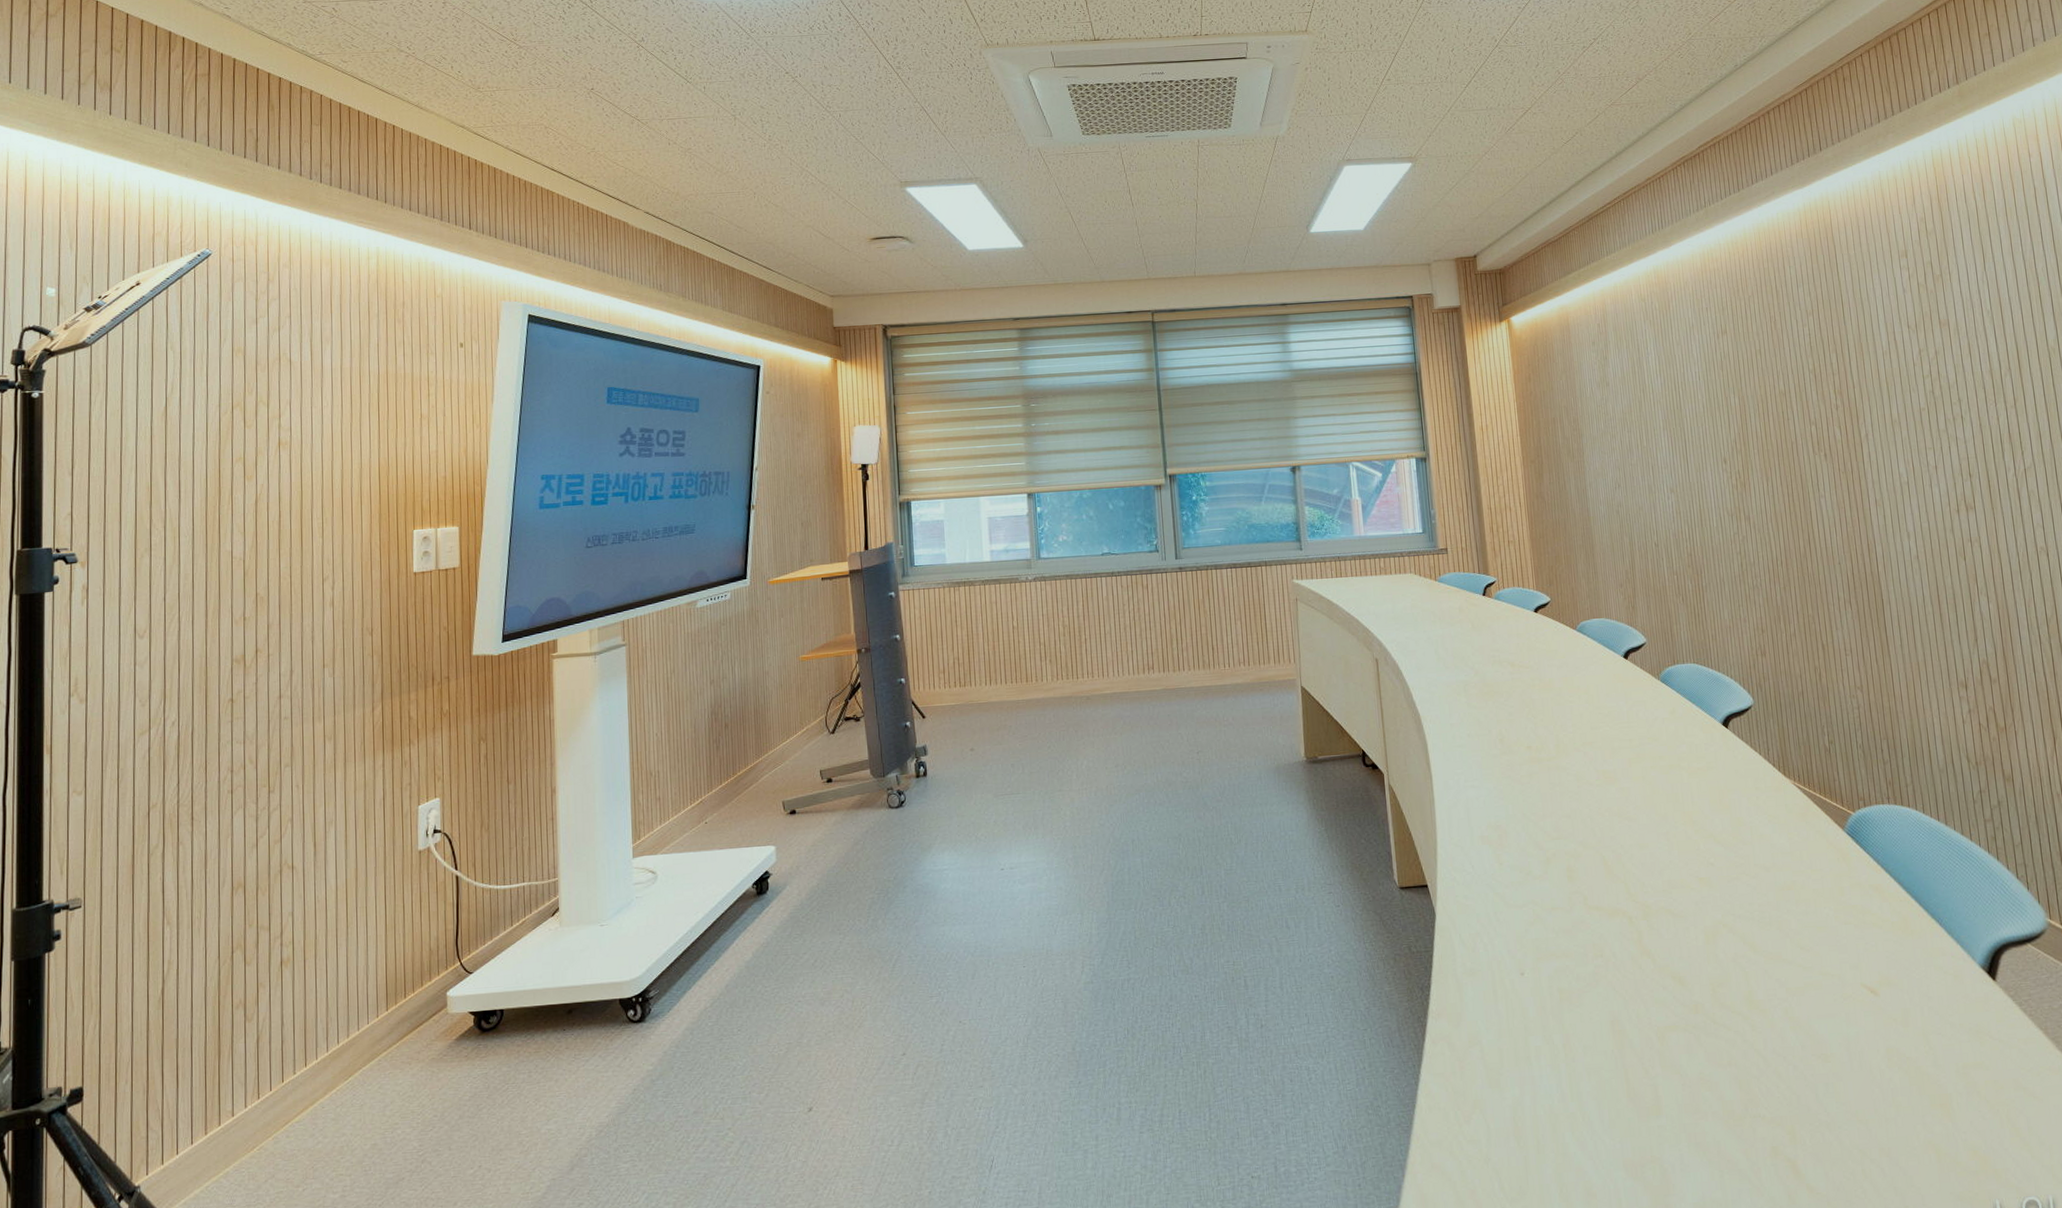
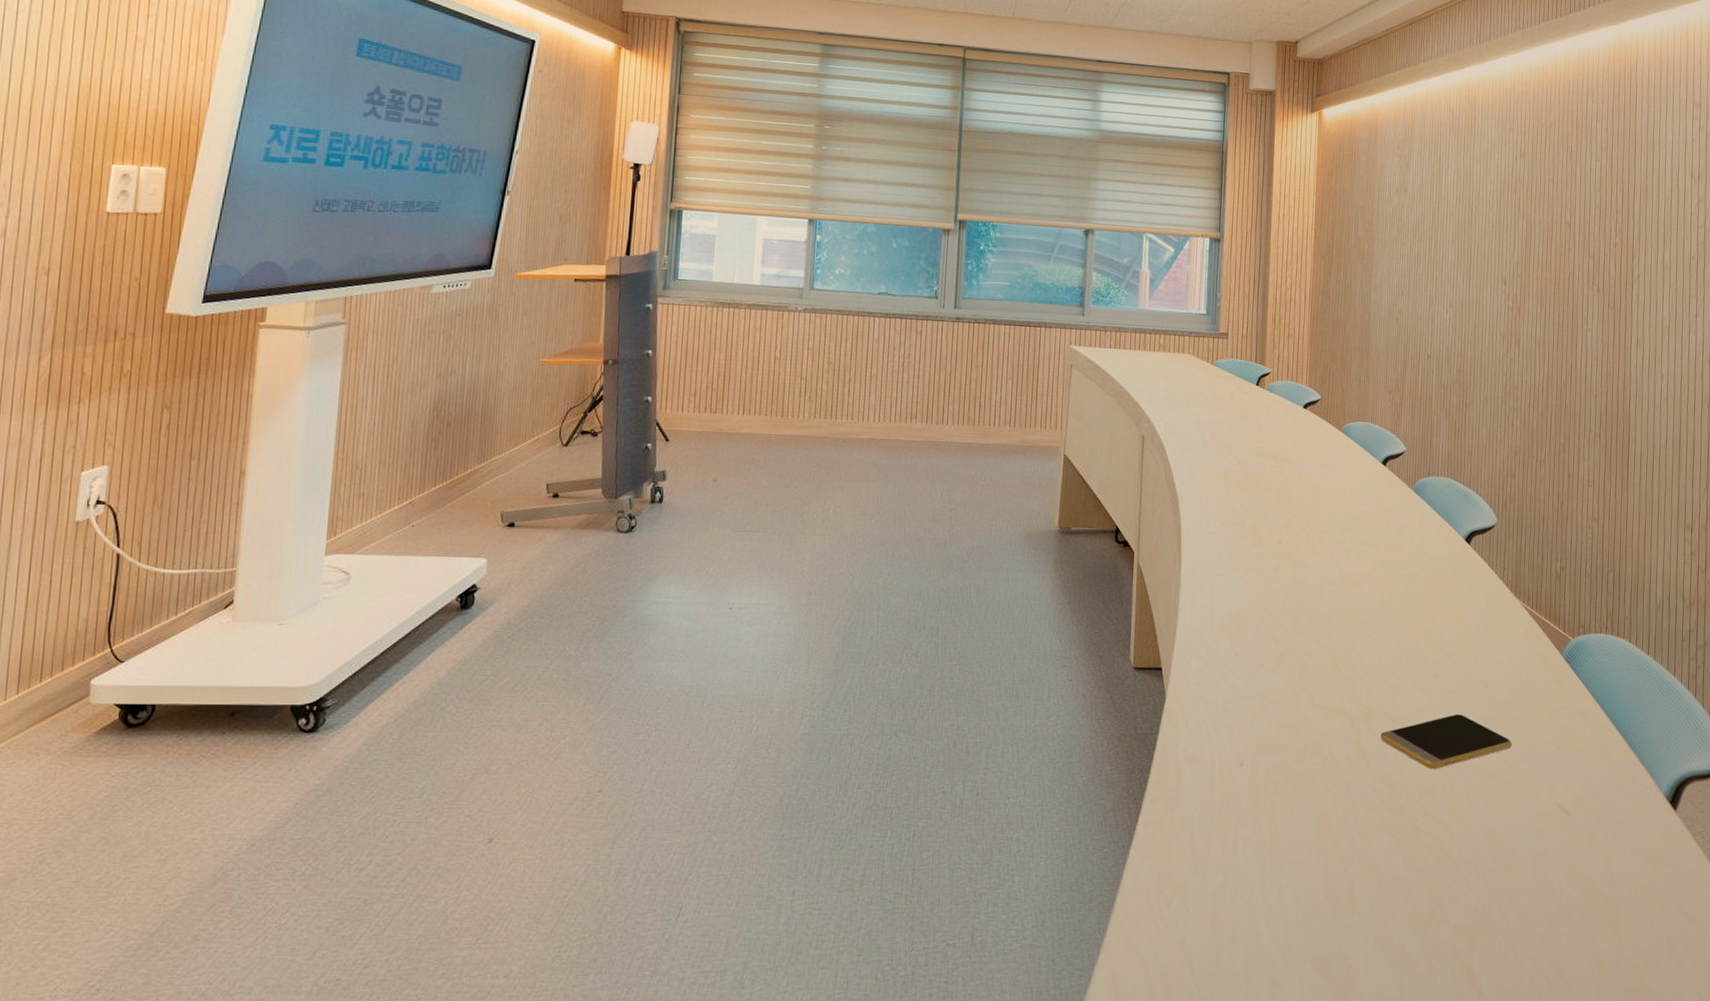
smartphone: none [1662,902,1805,961] -> present [1380,714,1513,769]

